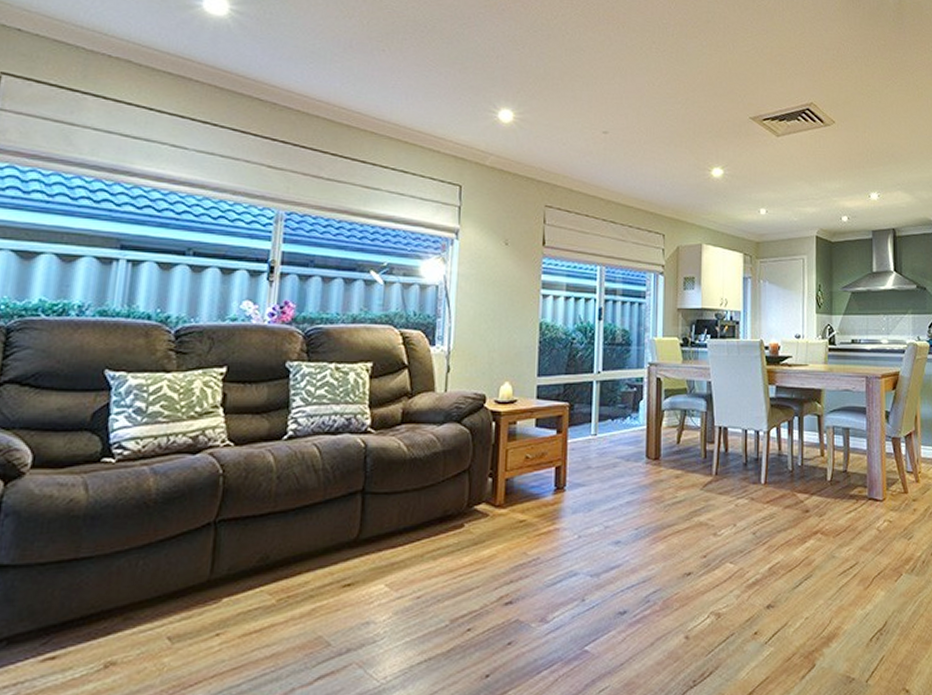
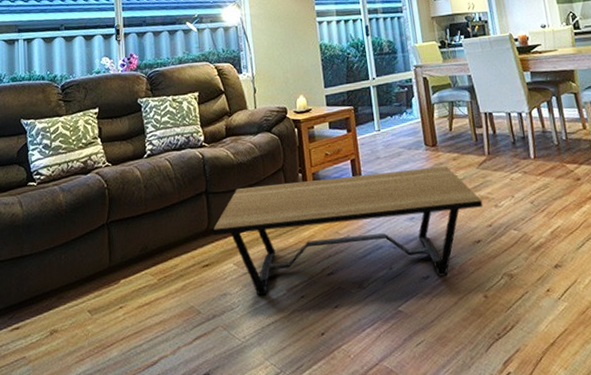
coffee table: none [365,484,701,627] -> present [213,166,483,296]

